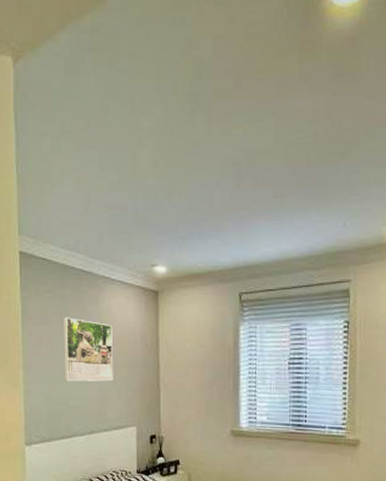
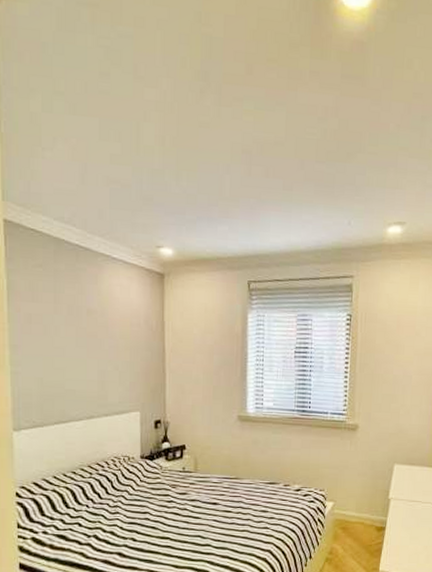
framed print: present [63,317,114,382] -> none [56,295,115,365]

